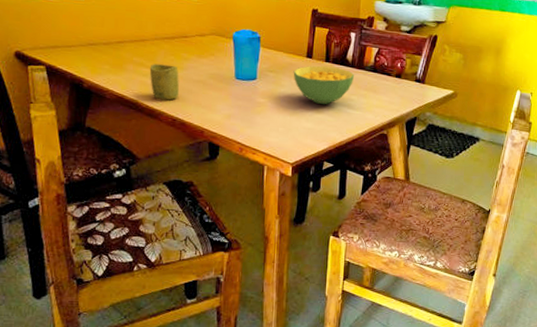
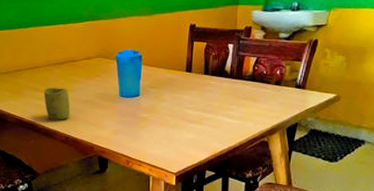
cereal bowl: present [293,65,355,104] -> none [173,78,234,115]

